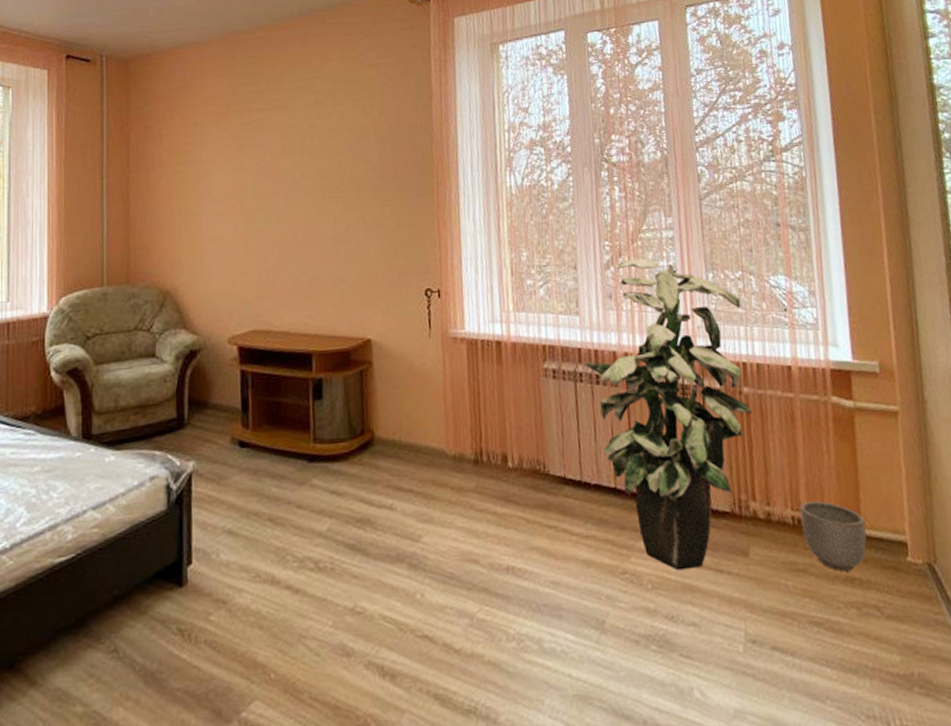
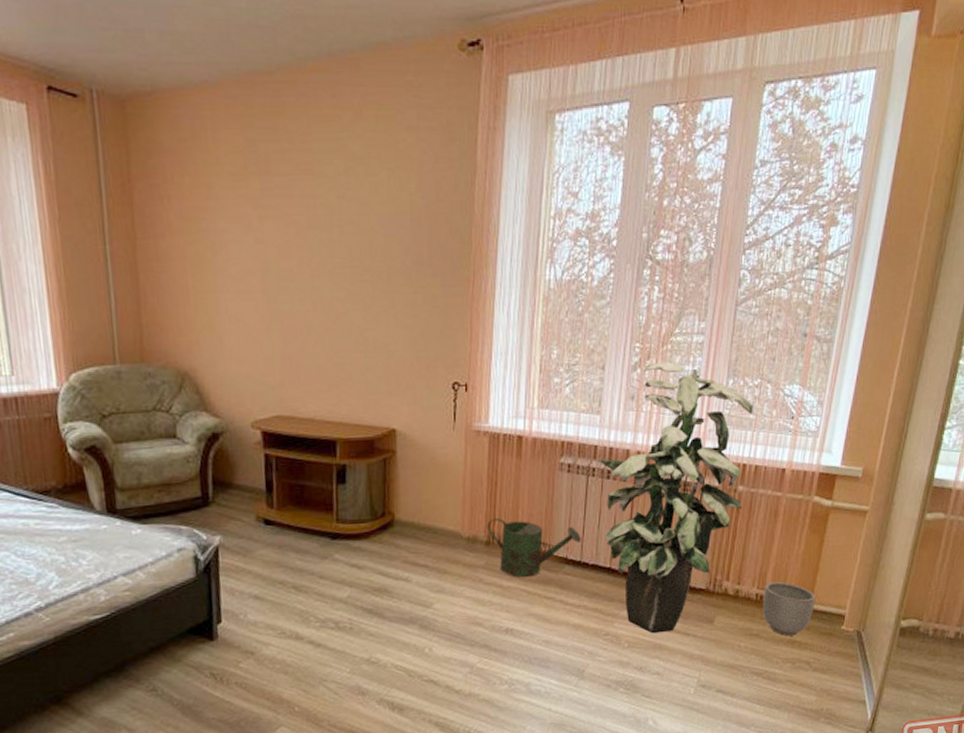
watering can: none [473,432,579,503] -> present [487,518,581,578]

